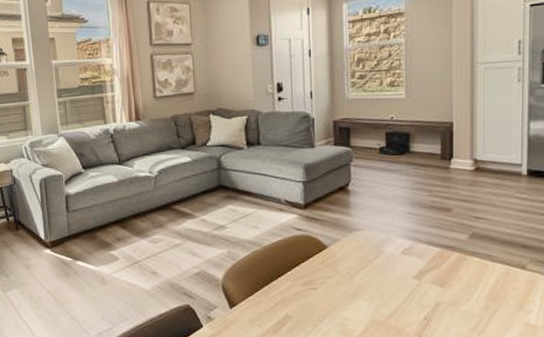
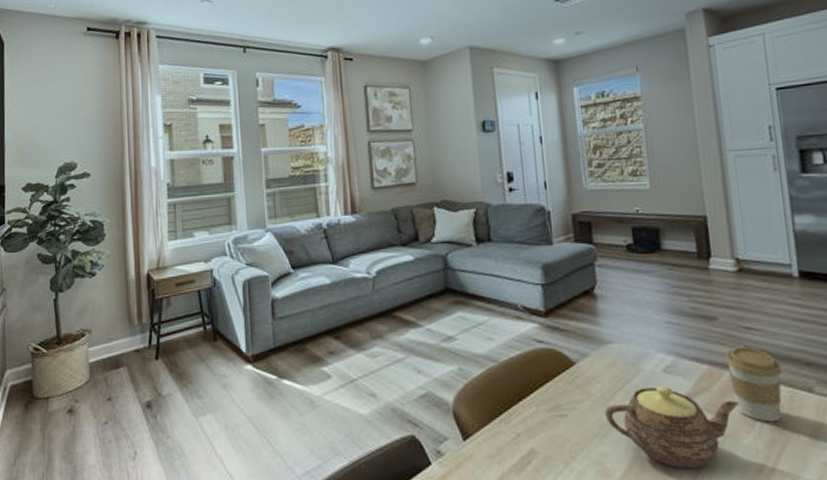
teapot: none [349,265,463,329] -> present [604,386,740,469]
coffee cup: none [455,233,502,293] -> present [725,347,782,423]

